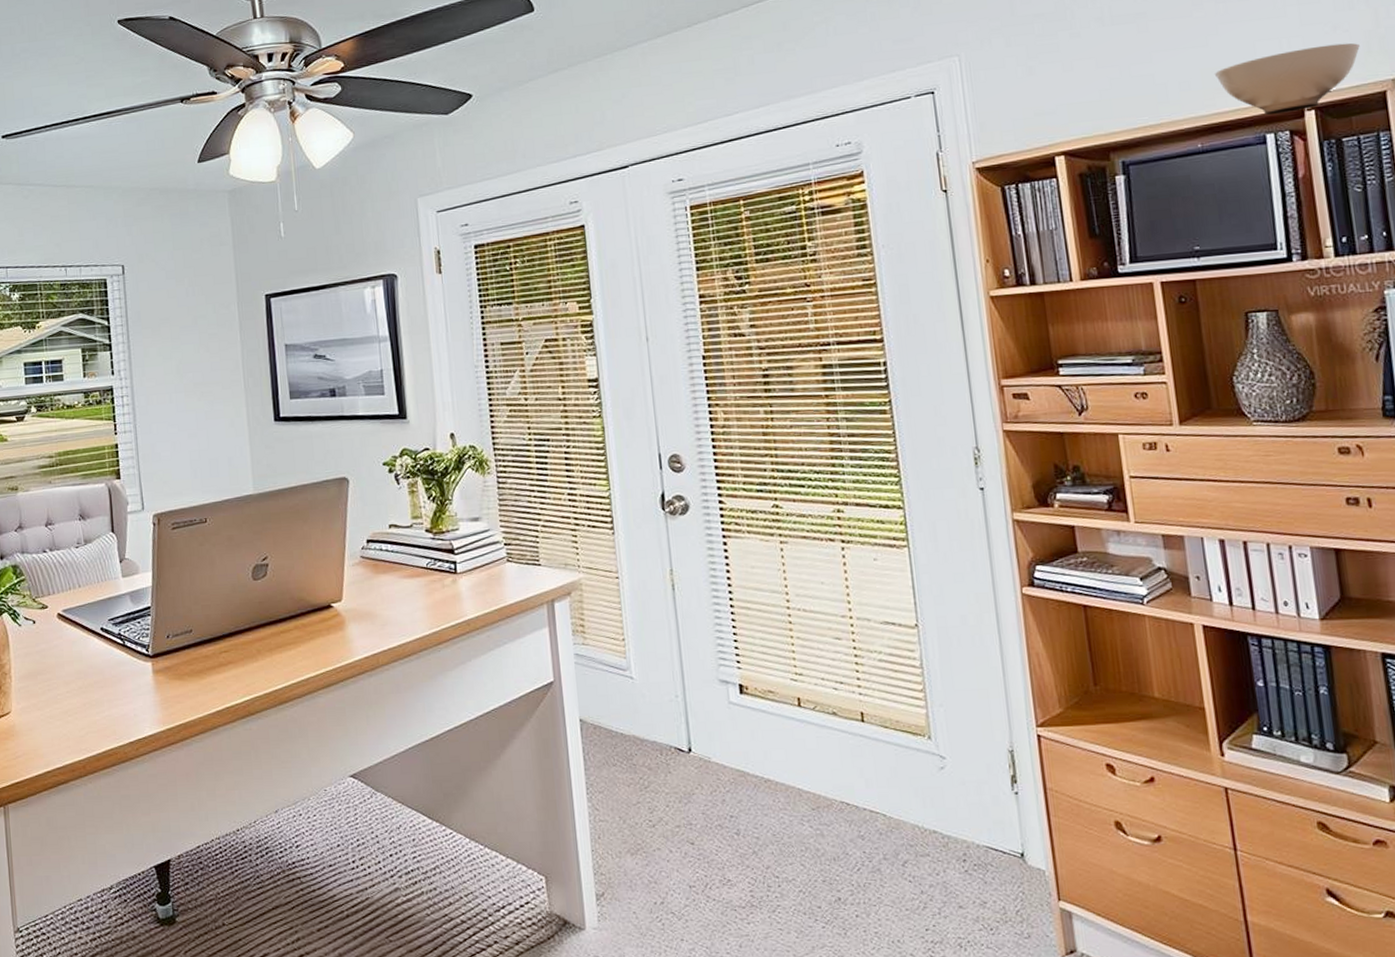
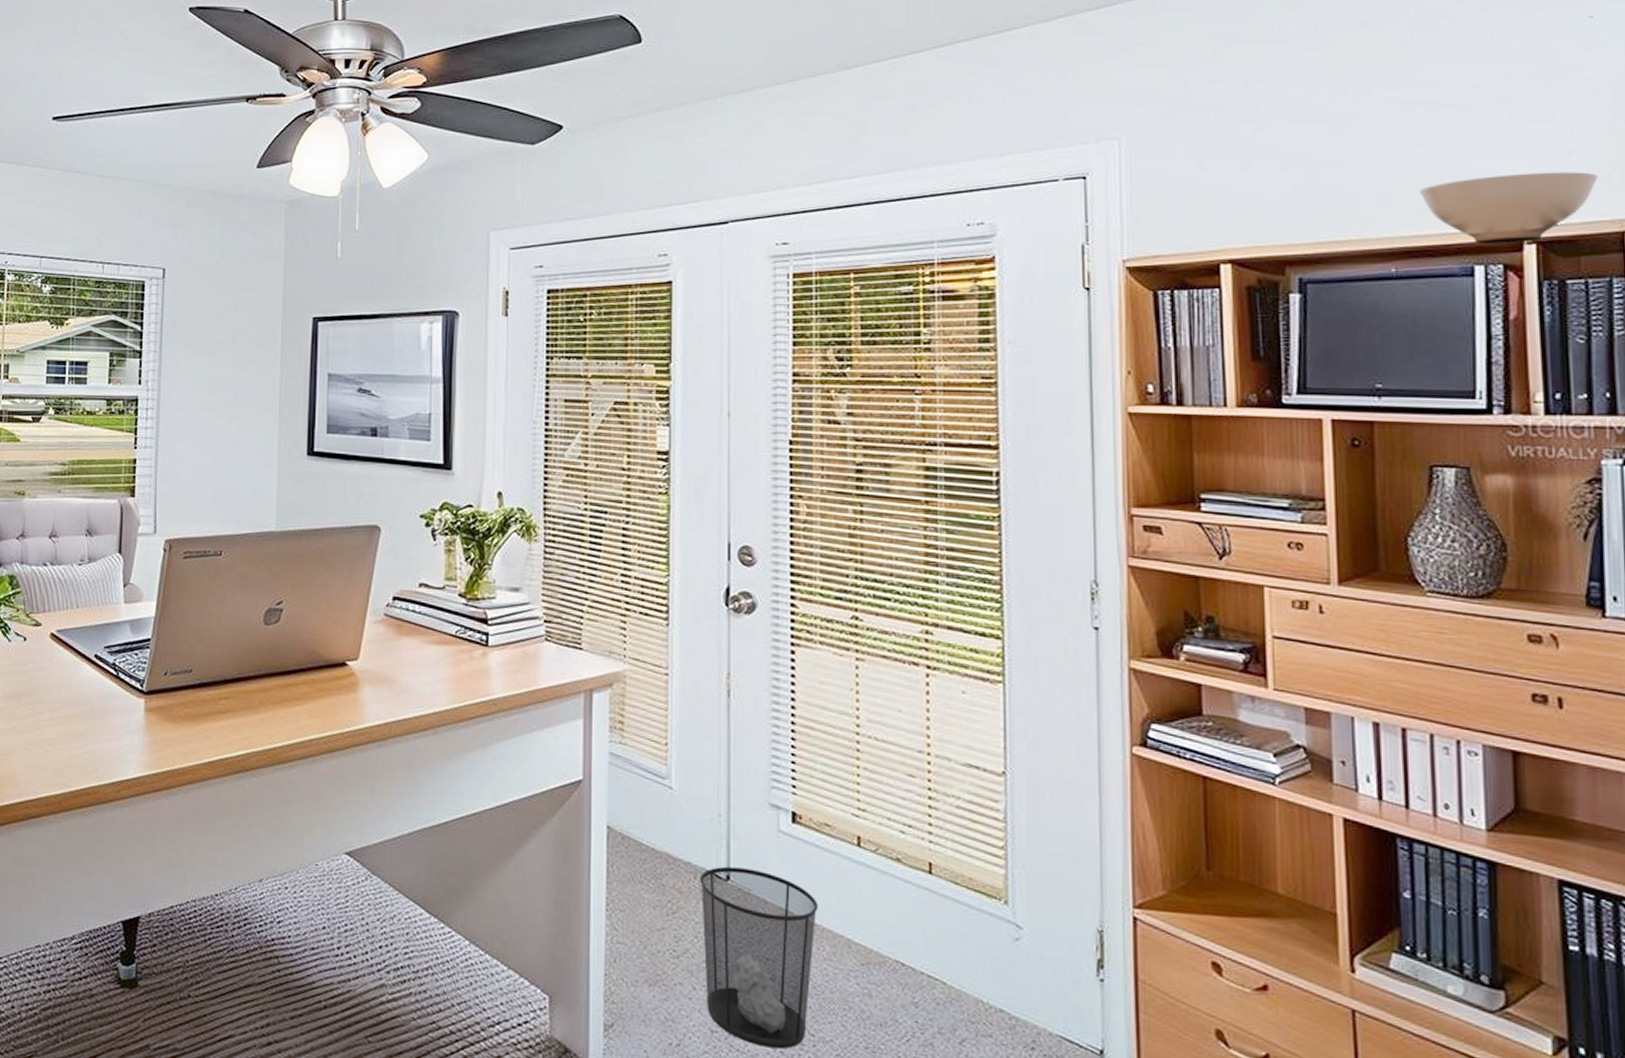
waste bin: none [665,739,771,894] -> present [700,866,818,1049]

